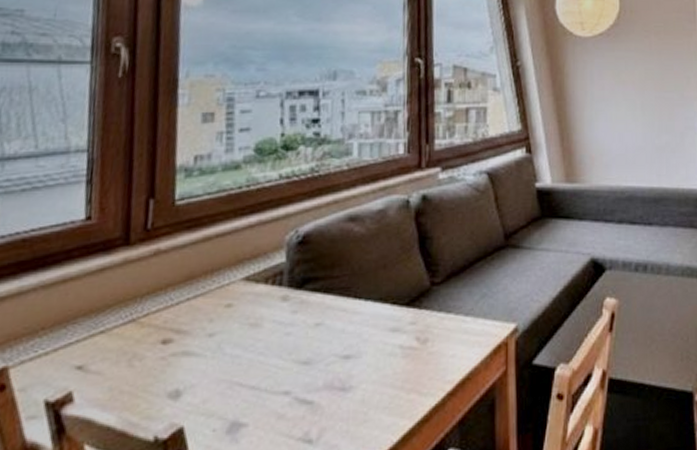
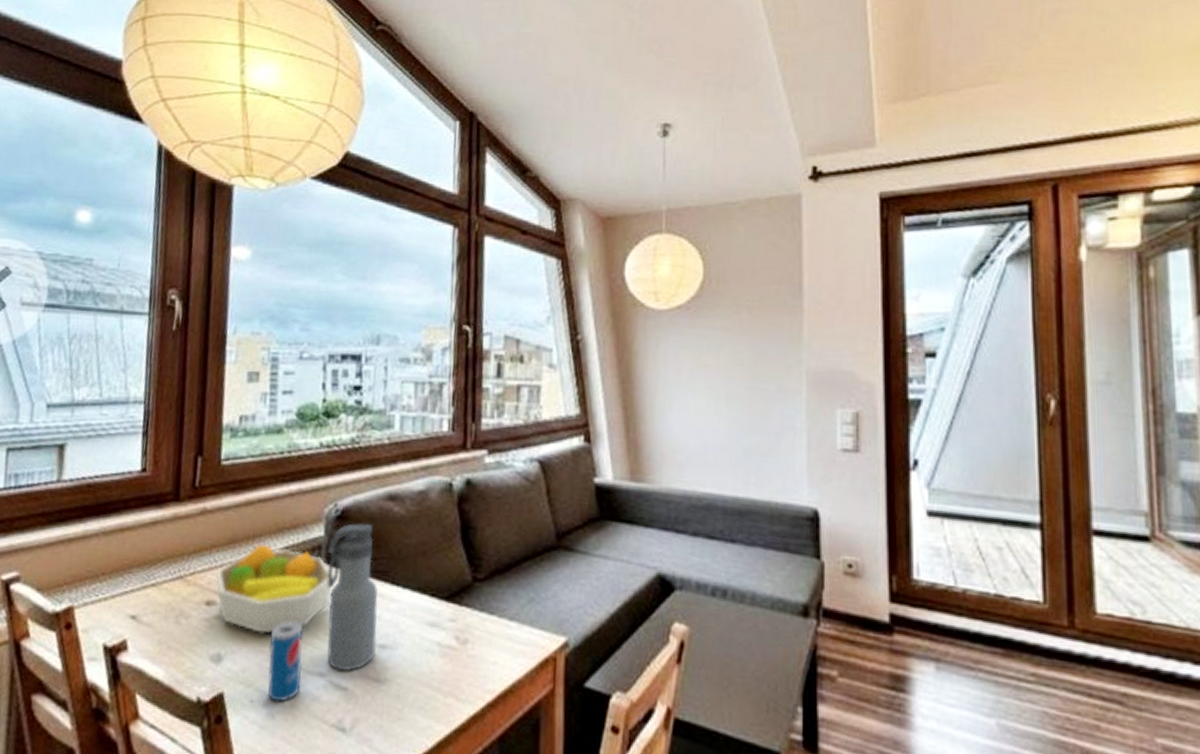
fruit bowl: none [173,277,296,363] -> present [216,544,333,634]
beverage can: none [230,347,268,427] -> present [268,621,304,703]
water bottle: none [290,245,342,387] -> present [327,522,378,672]

